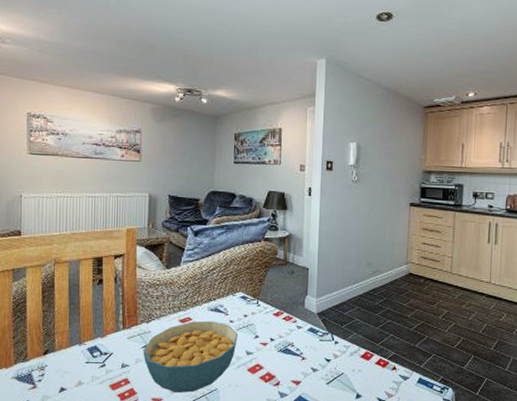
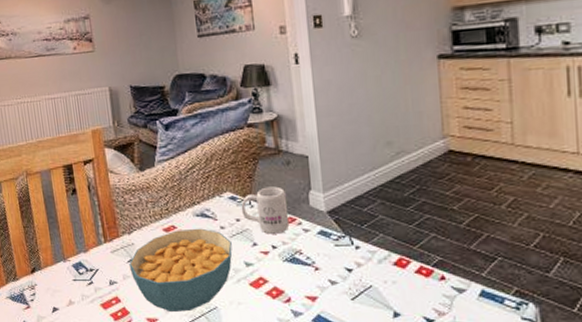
mug: none [249,290,288,329] -> present [241,186,290,234]

